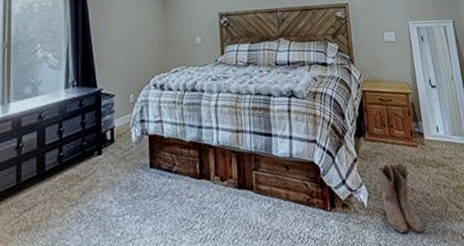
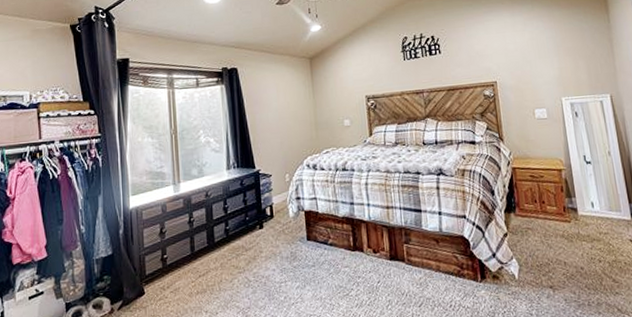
boots: present [376,162,424,233] -> none [527,237,578,305]

